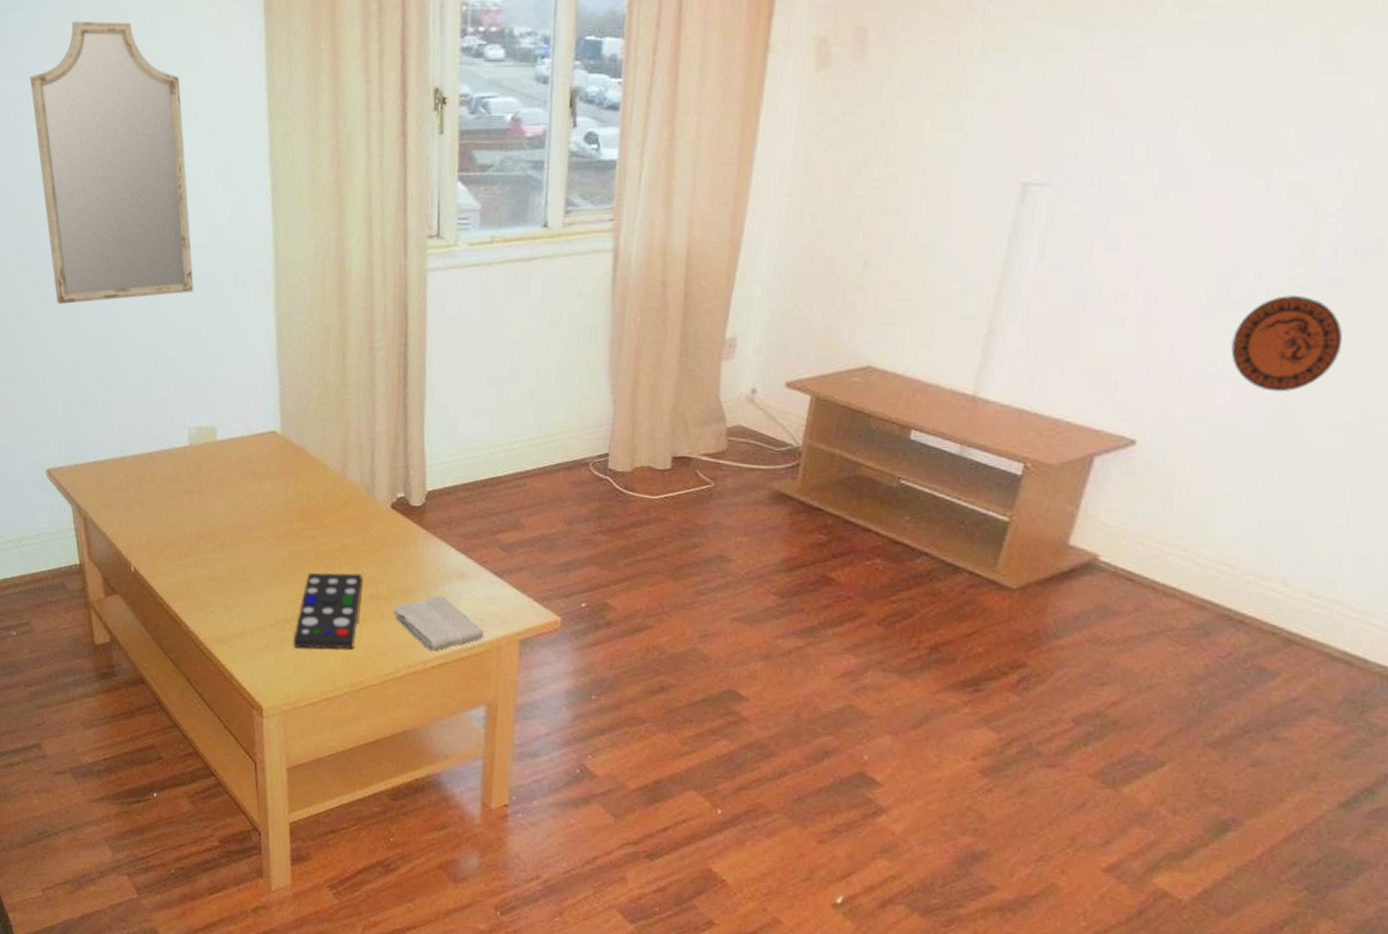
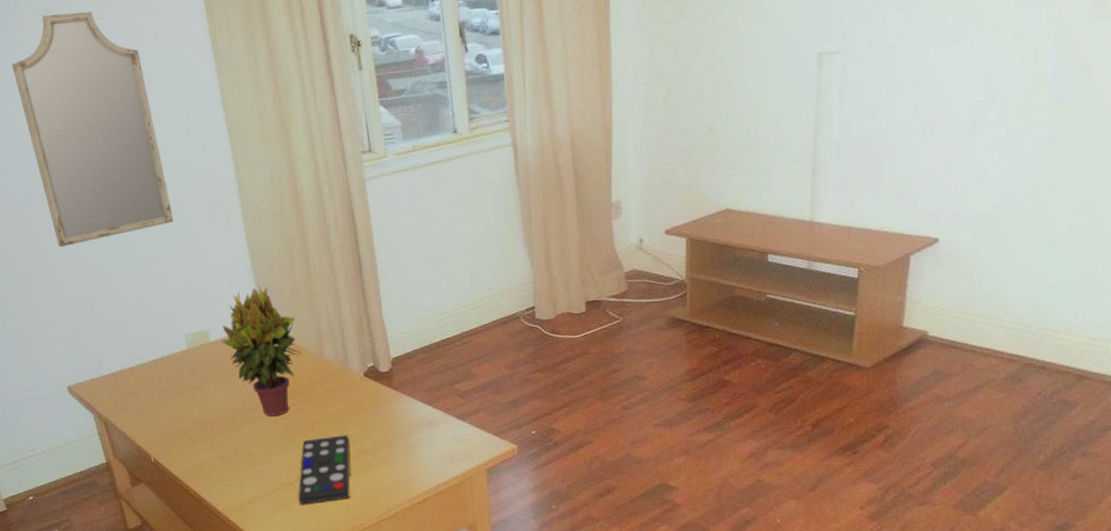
potted plant: none [230,382,320,540] -> present [222,286,301,416]
washcloth: present [393,595,484,651] -> none [378,442,457,490]
decorative plate: present [1231,295,1343,392] -> none [995,112,1075,188]

